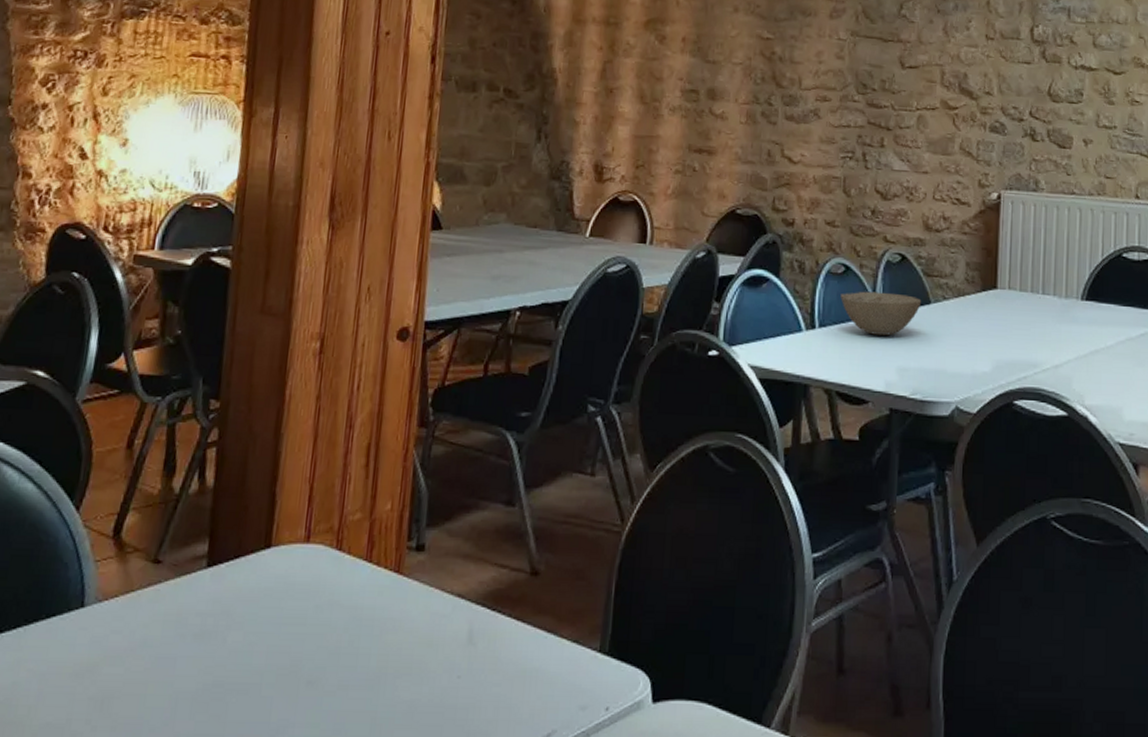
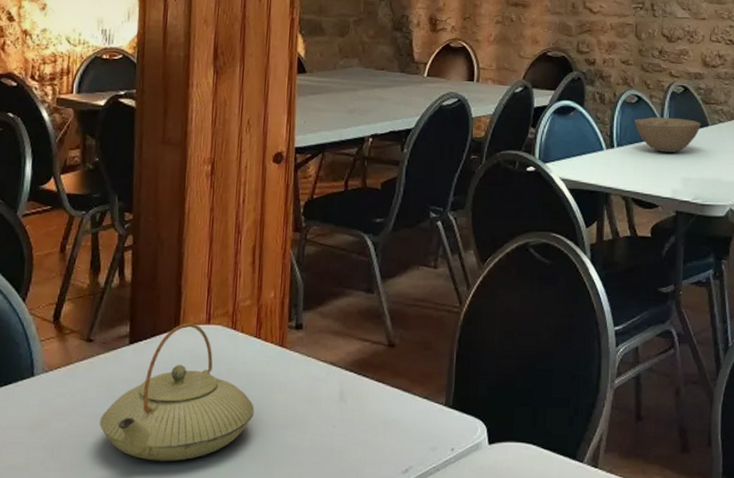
teapot: none [163,541,361,720] -> present [99,323,255,461]

